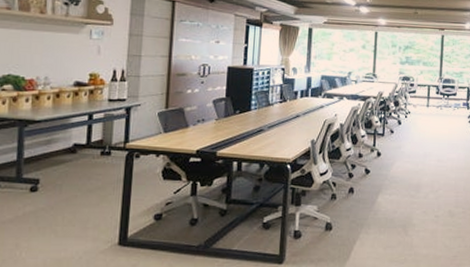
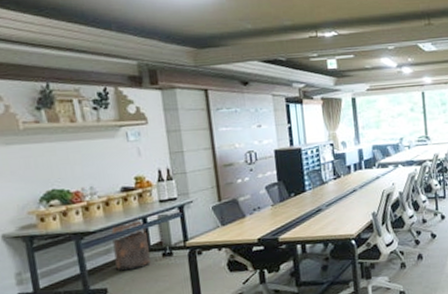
trash can: none [53,114,90,165] -> present [111,218,150,271]

